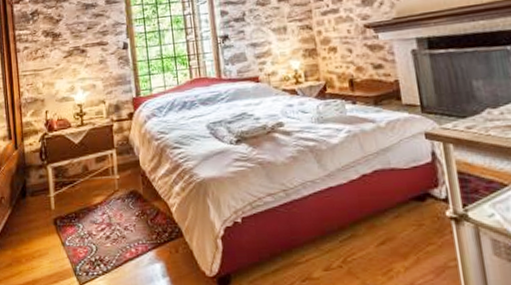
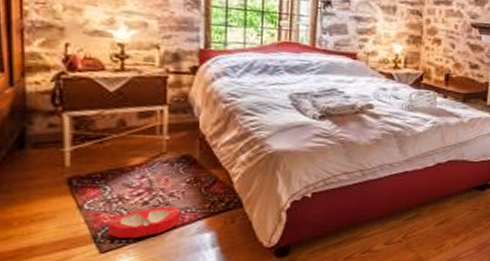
ashtray: none [83,239,136,271] -> present [108,207,181,239]

